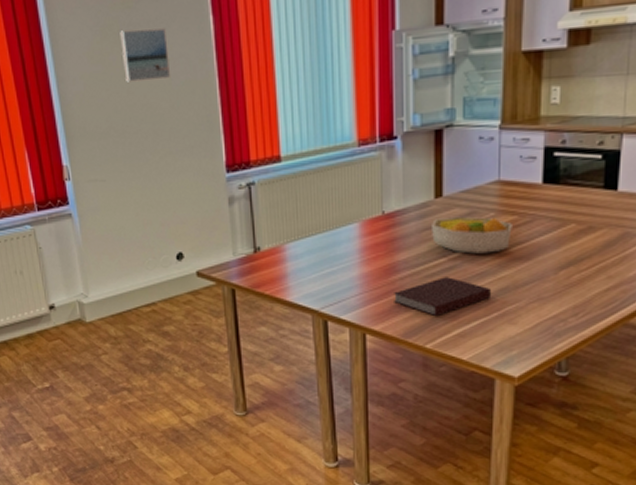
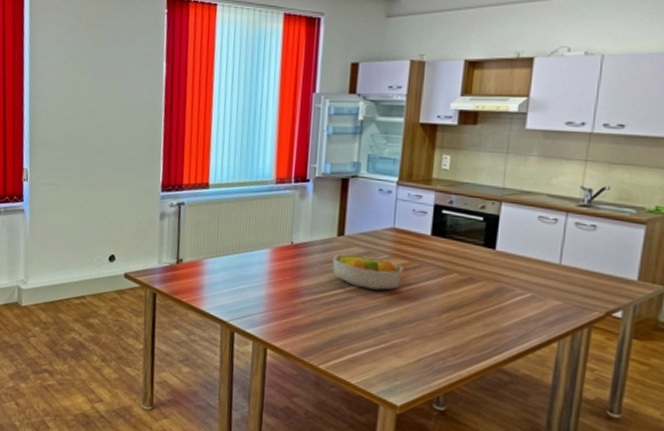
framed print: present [120,28,171,82] -> none [87,65,126,109]
notebook: present [394,277,492,316] -> none [294,306,382,340]

